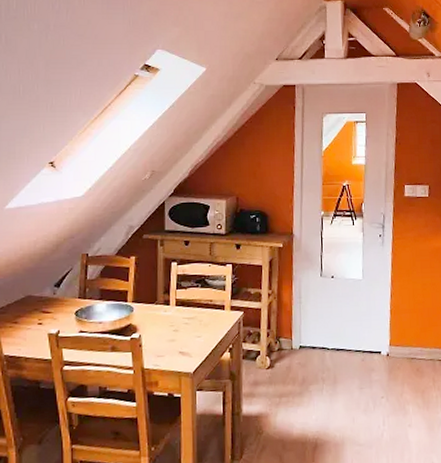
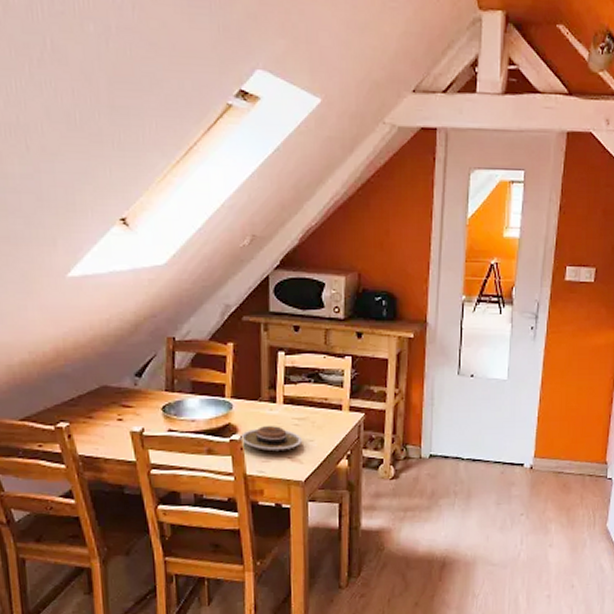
plate: none [139,325,192,347] -> present [240,426,303,451]

